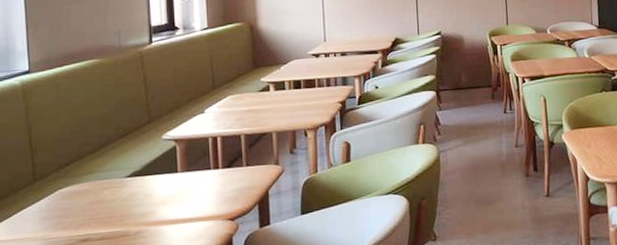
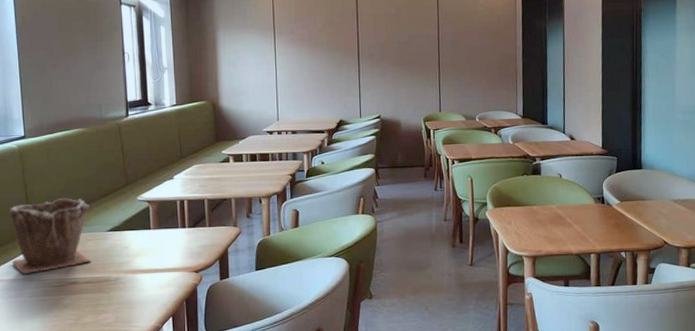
plant pot: none [10,139,108,234] -> present [10,197,92,275]

